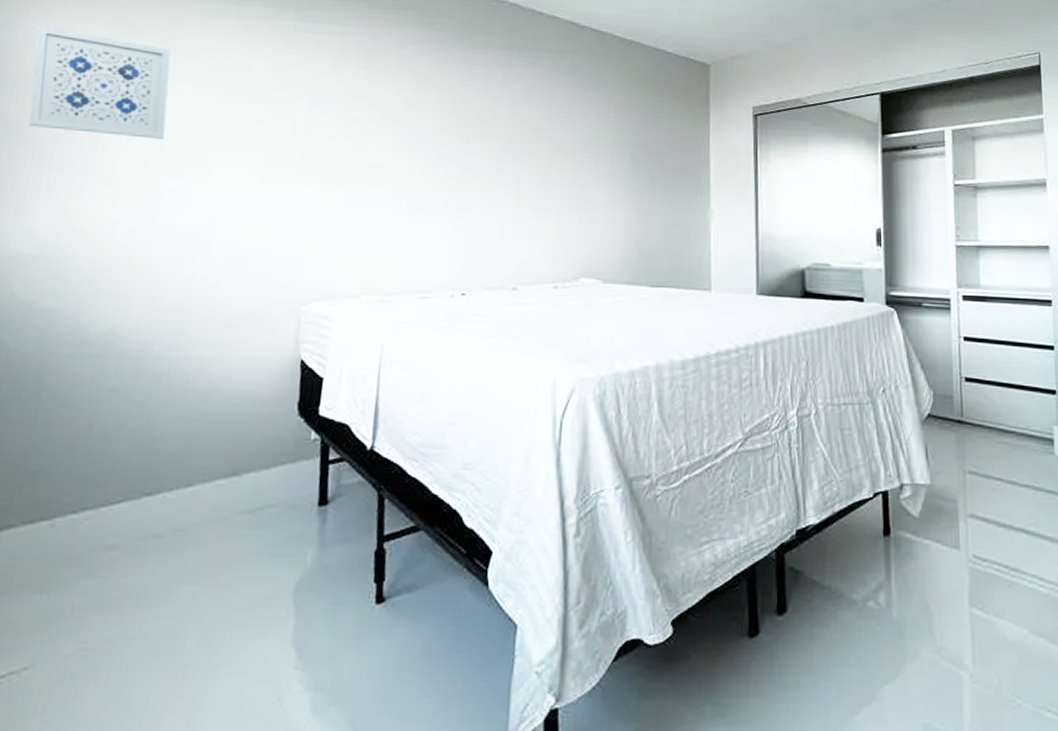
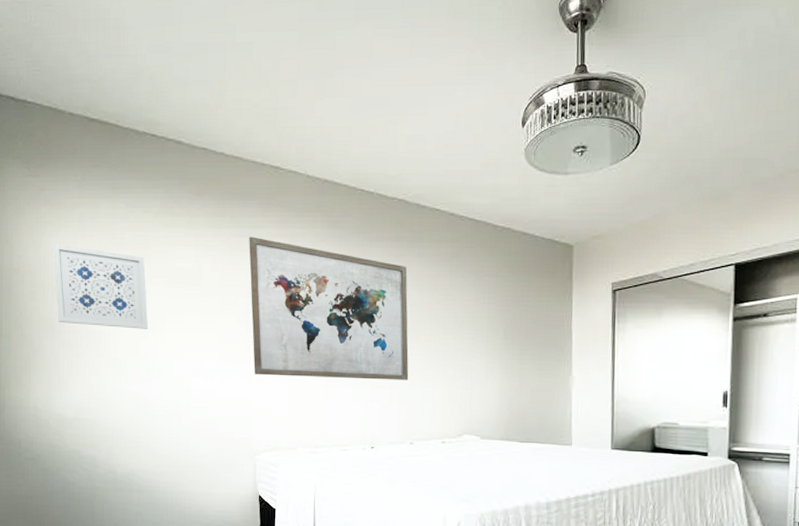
wall art: none [309,33,518,211] -> present [249,236,409,381]

